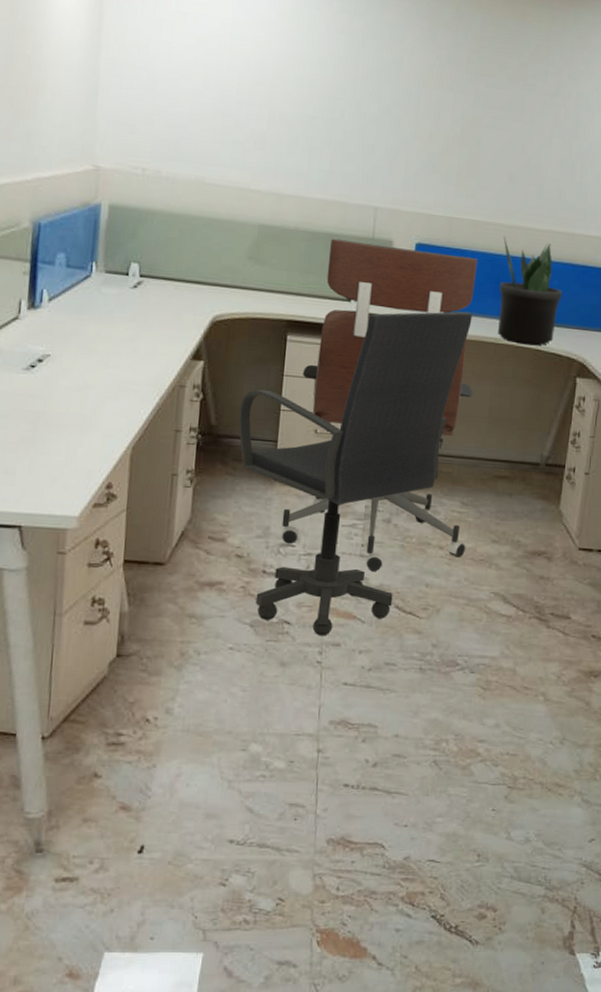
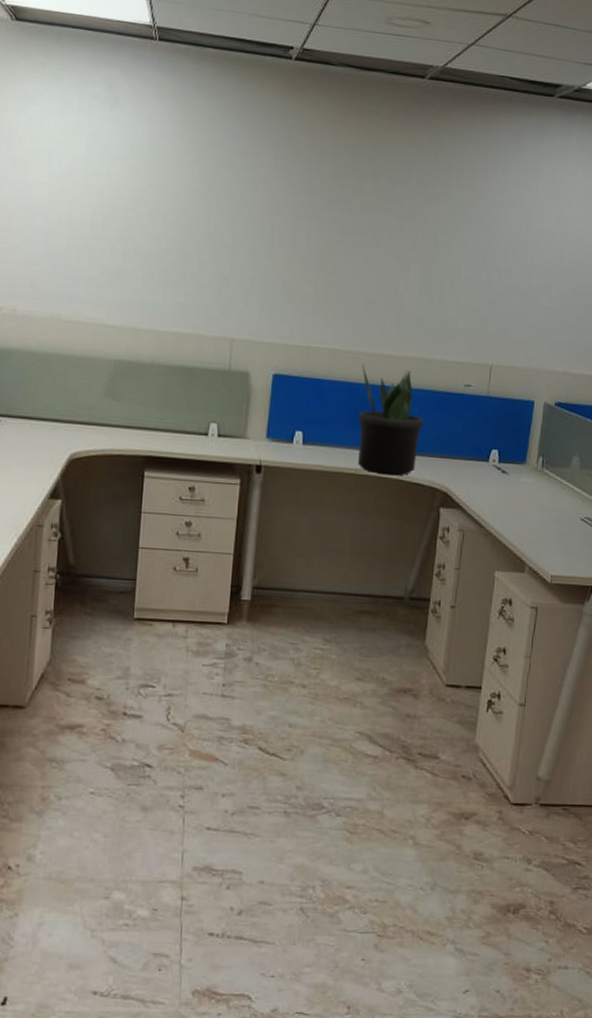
office chair: present [238,311,472,636] -> none [96,442,332,780]
office chair: present [280,238,478,572] -> none [141,371,337,712]

